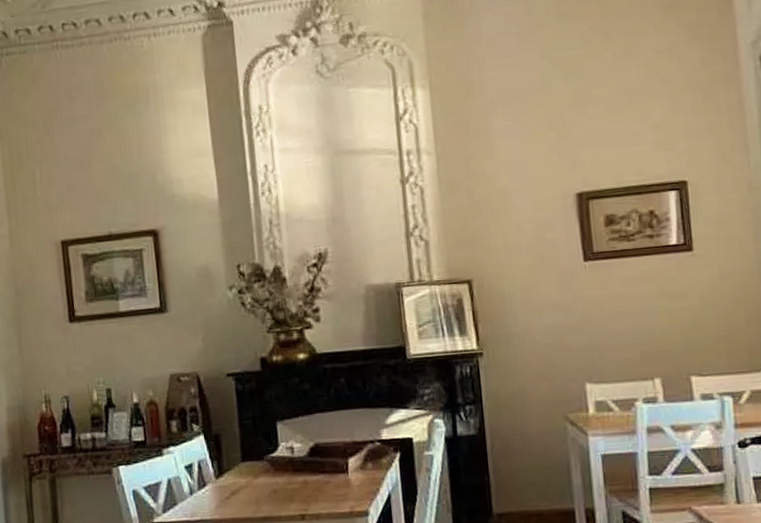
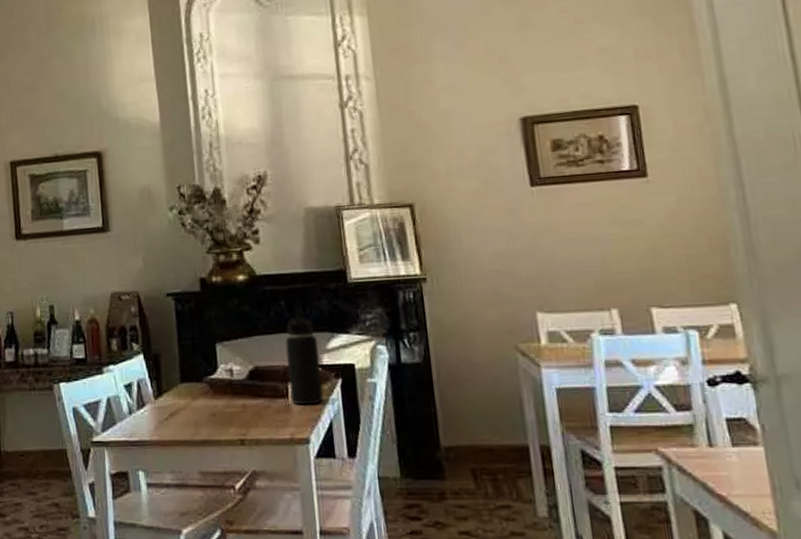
water bottle: none [345,384,382,480] -> present [285,307,323,405]

